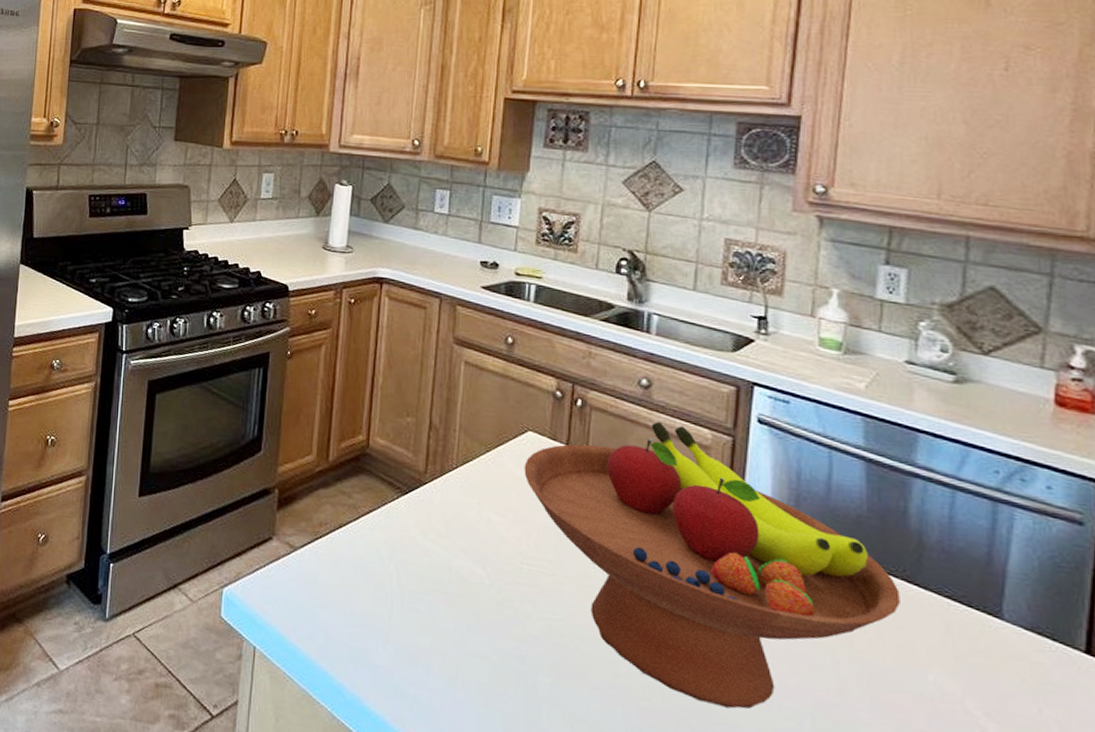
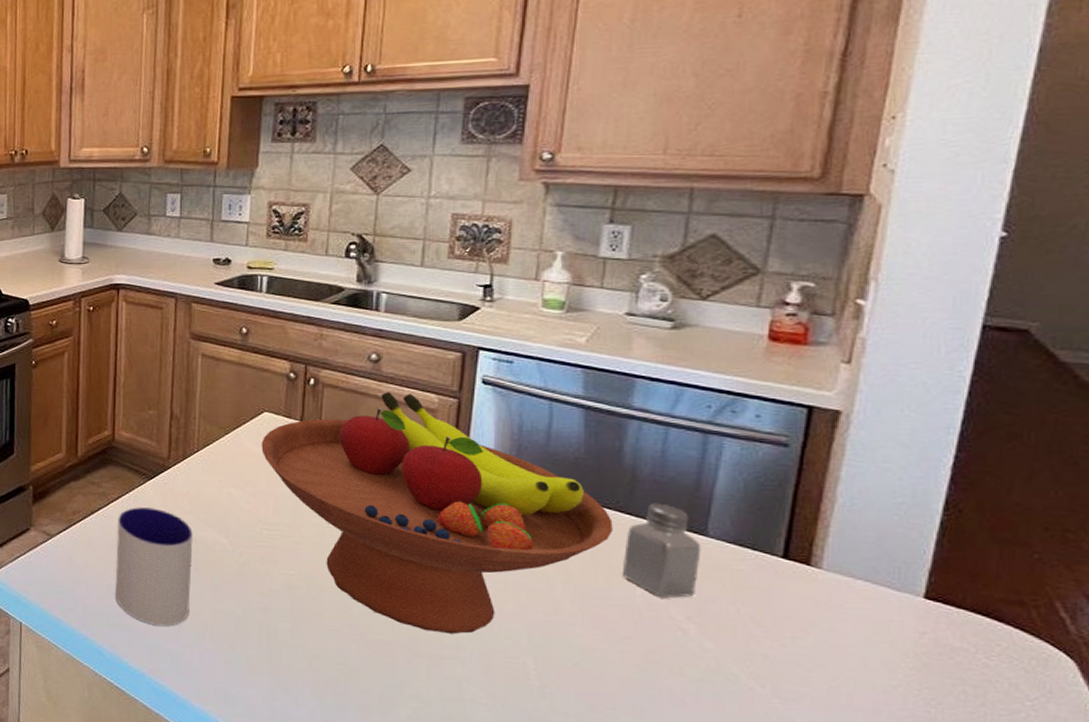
mug: none [360,524,447,668] -> present [115,506,193,626]
saltshaker: none [911,575,997,690] -> present [621,503,702,598]

